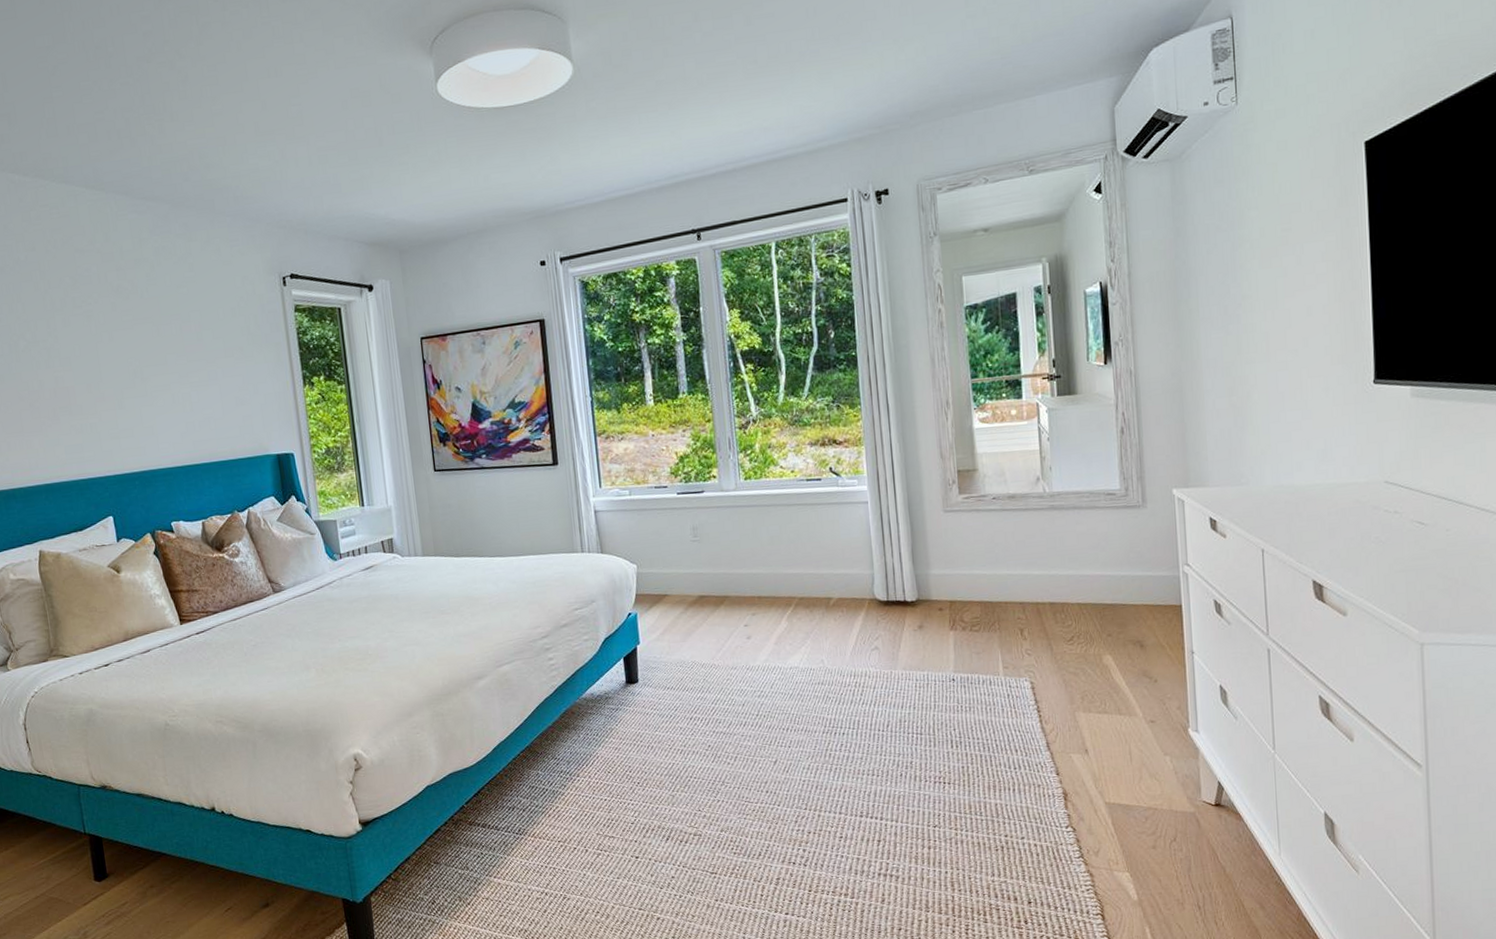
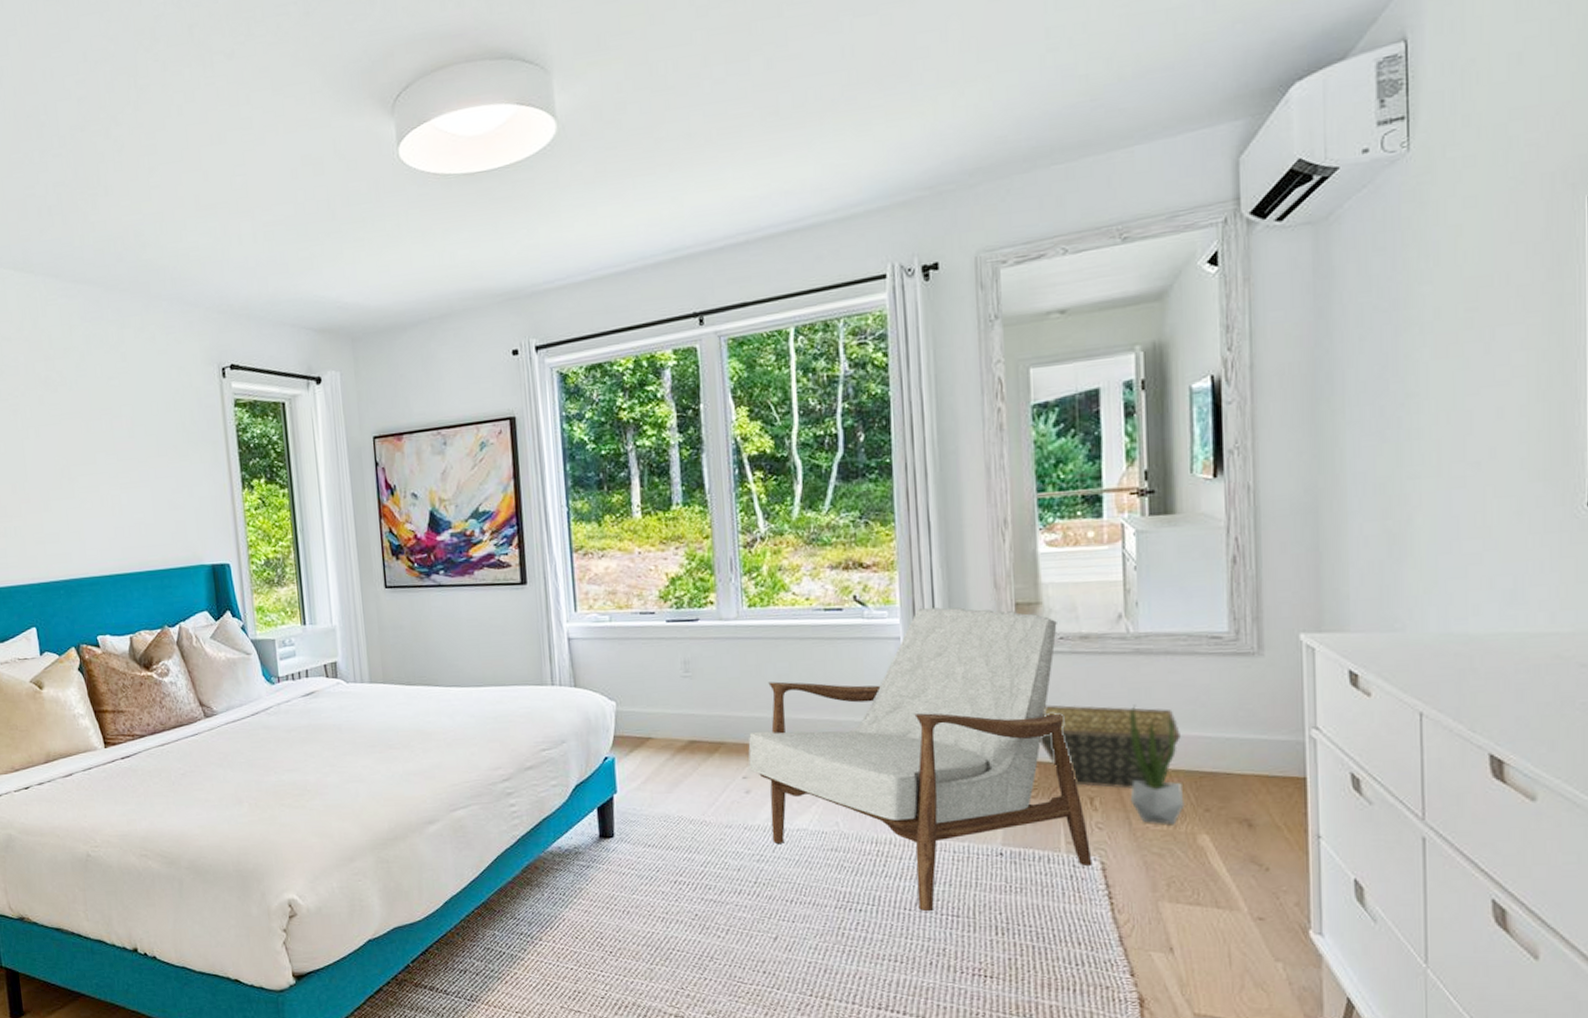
armchair: none [748,475,1024,732] -> present [748,607,1093,912]
basket: none [980,553,1087,621] -> present [1039,705,1181,789]
potted plant: none [1041,551,1092,648] -> present [1119,704,1185,824]

